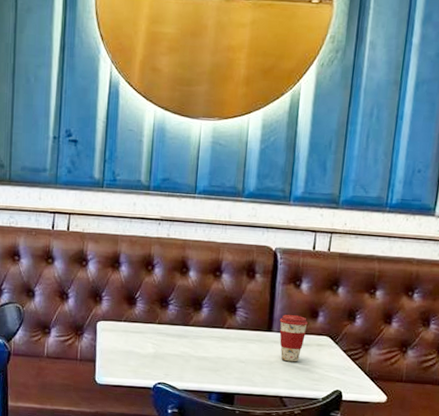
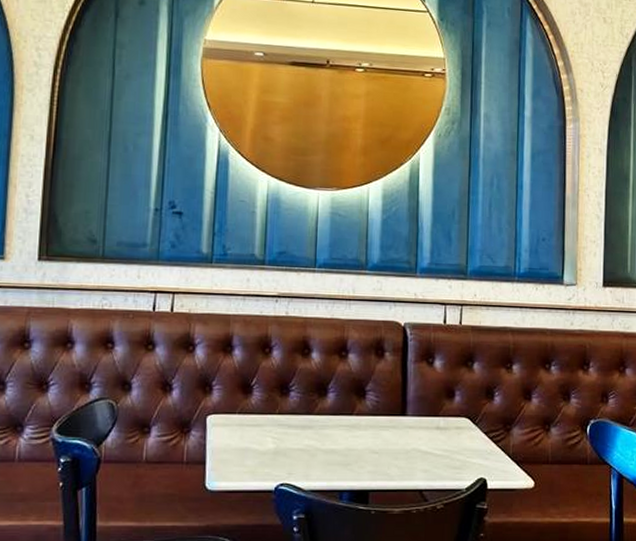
coffee cup: present [279,315,308,362] -> none [414,396,444,449]

